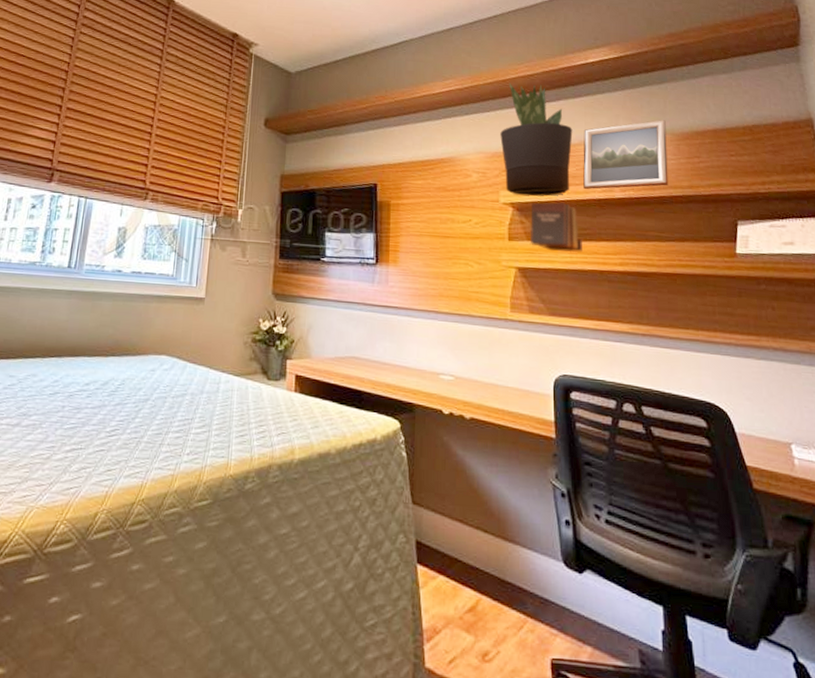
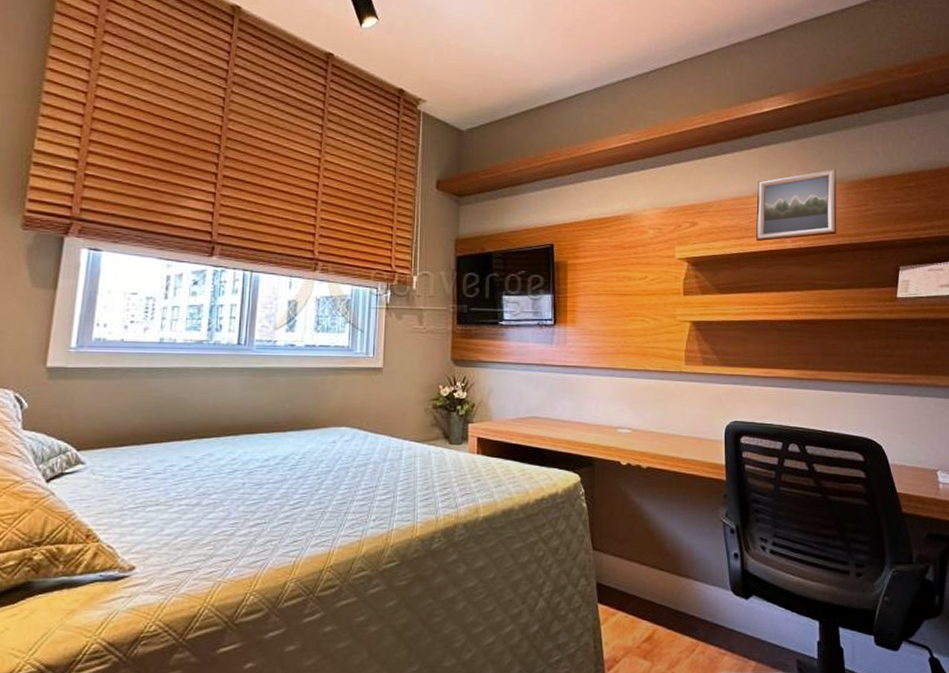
planter: present [500,83,573,197] -> none [676,135,747,251]
books: present [529,202,582,253] -> none [704,255,754,305]

